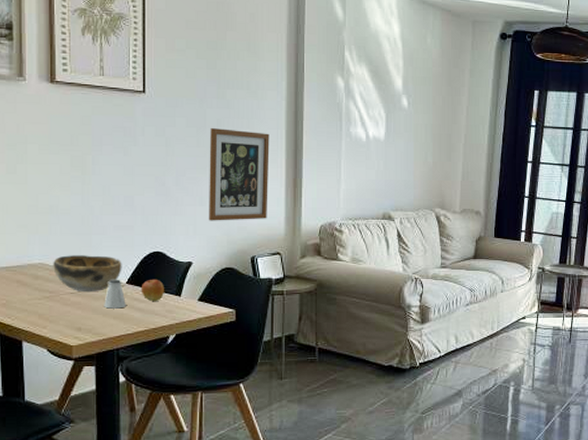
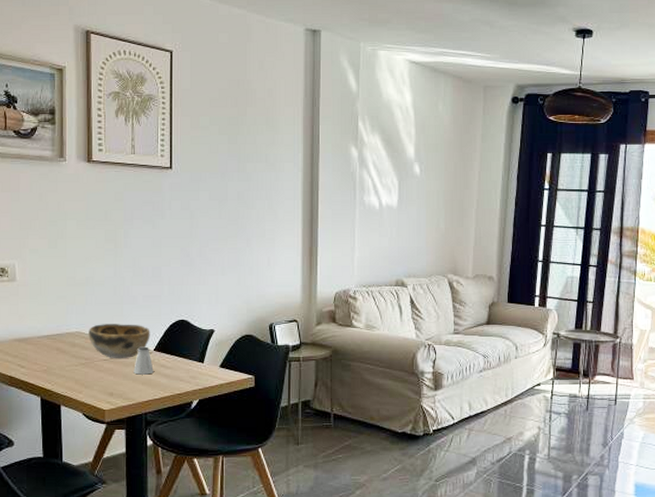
apple: present [141,279,164,301] -> none [167,346,188,367]
wall art: present [209,128,270,221] -> none [230,200,287,290]

